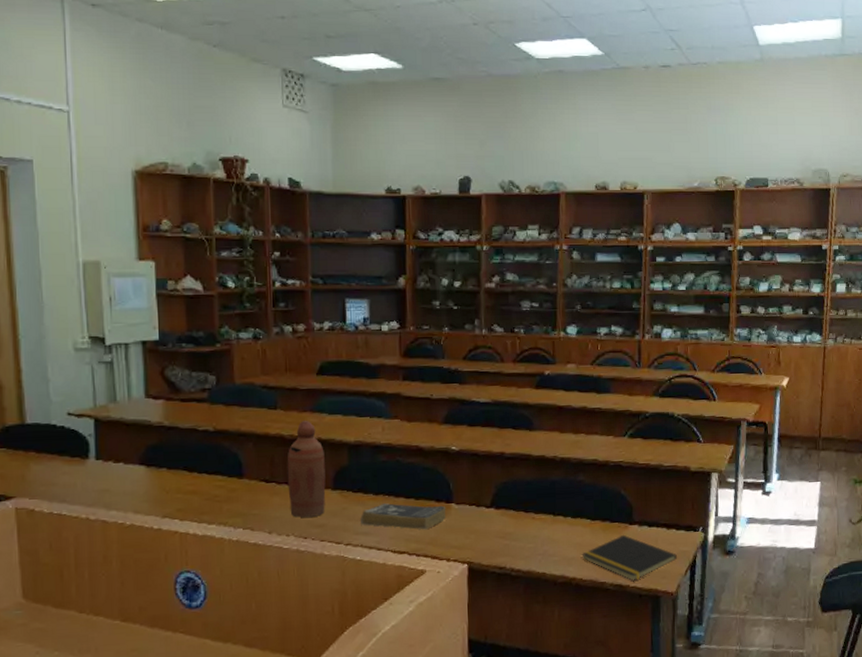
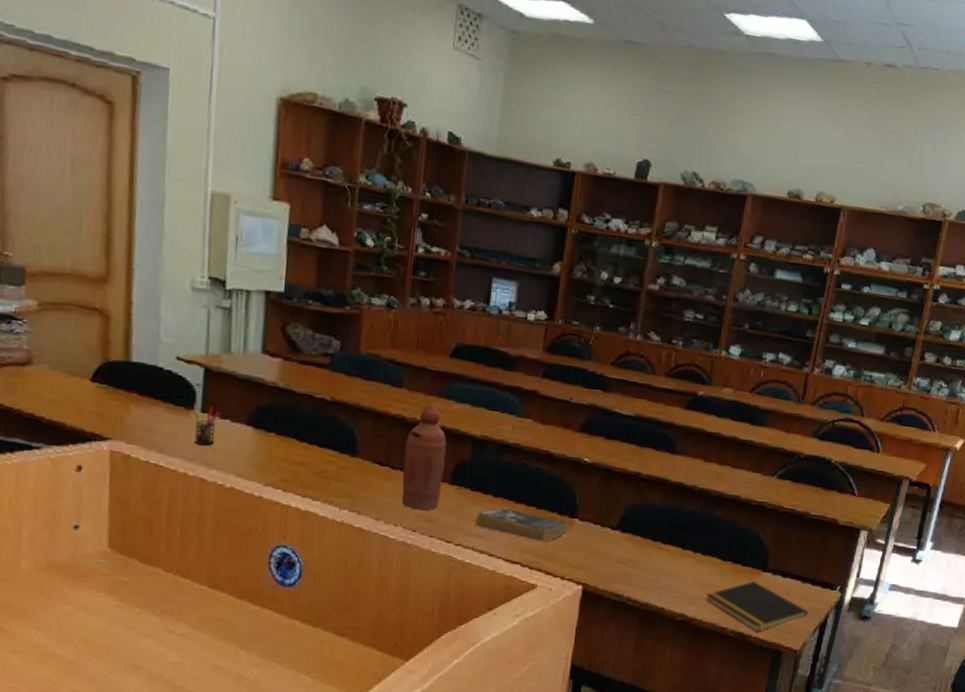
pen holder: none [88,453,113,490] -> present [192,406,220,446]

